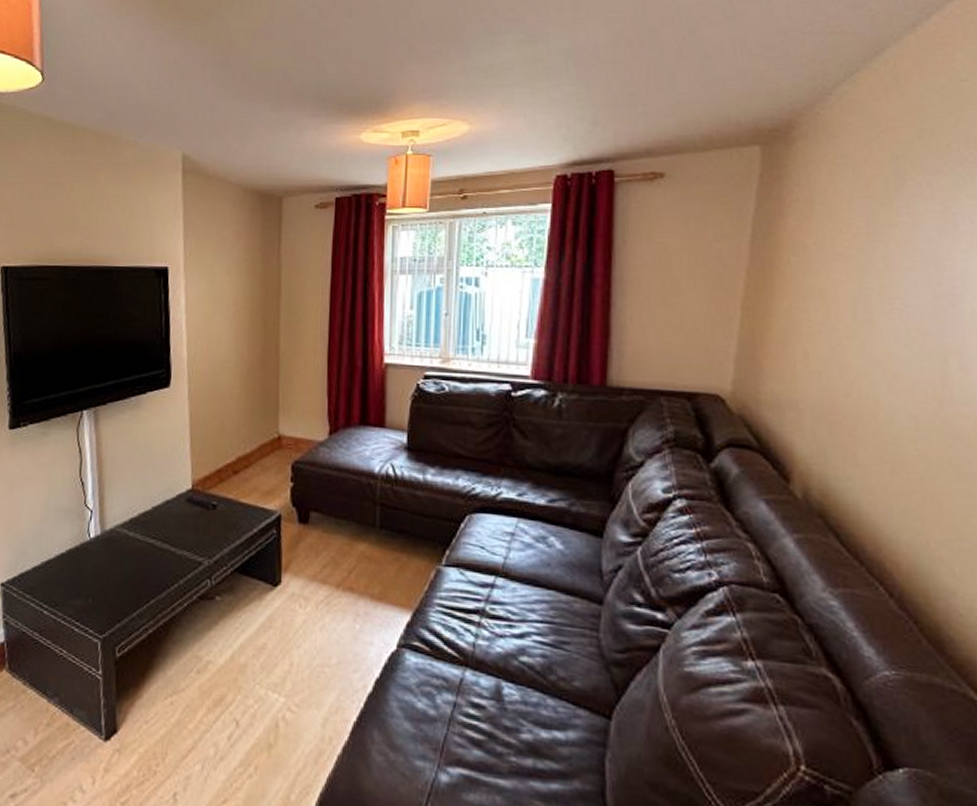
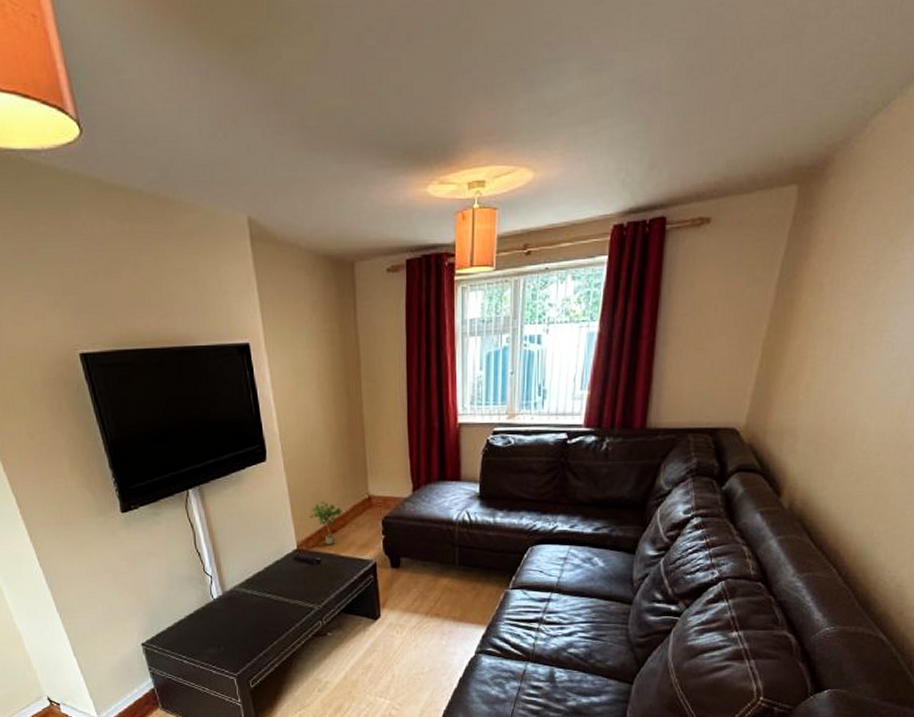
potted plant: none [210,436,248,489] -> present [310,501,343,546]

